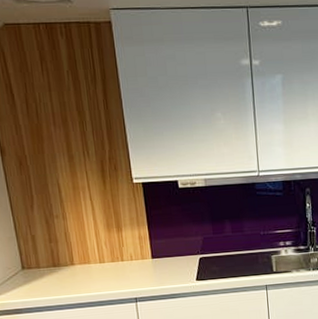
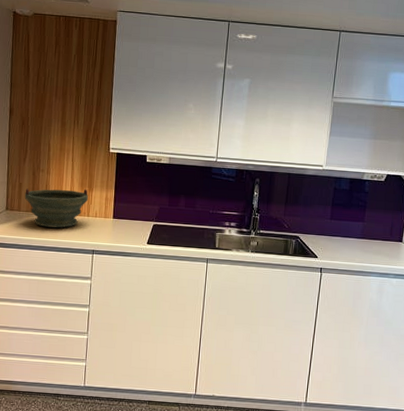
bowl: none [40,230,119,282] -> present [24,188,89,228]

